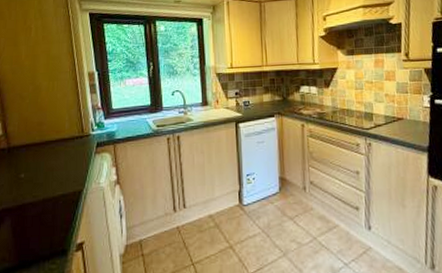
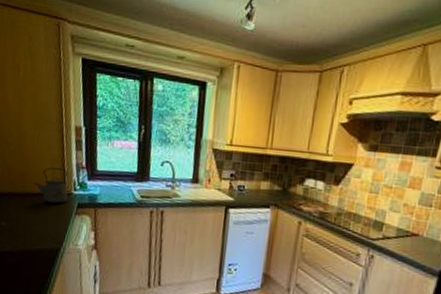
kettle: none [52,113,86,148] -> present [34,167,68,204]

